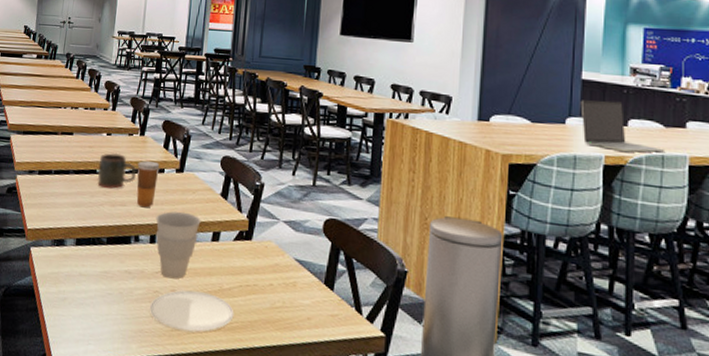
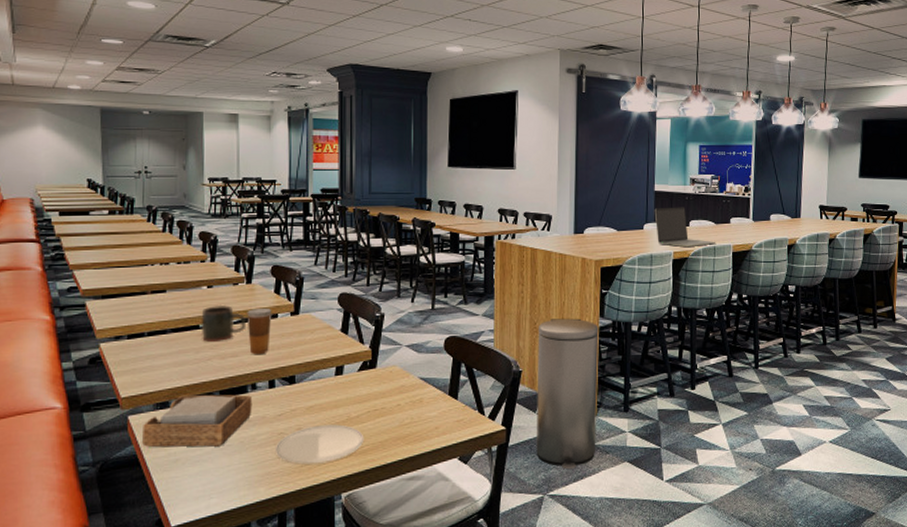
napkin holder: none [39,235,135,293] -> present [142,394,253,448]
cup: present [155,211,201,279] -> none [273,352,322,418]

